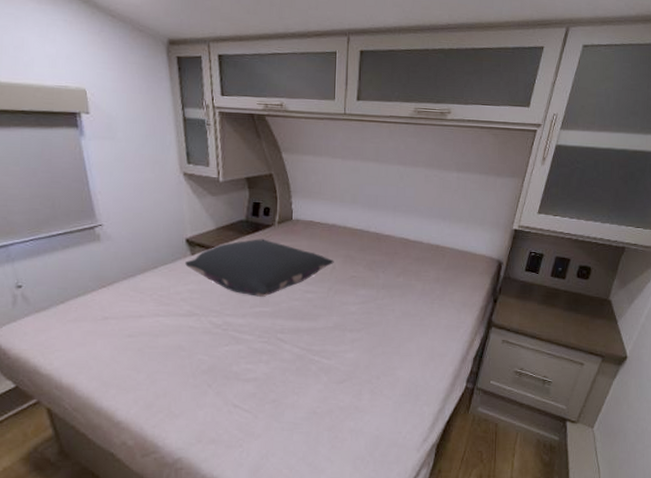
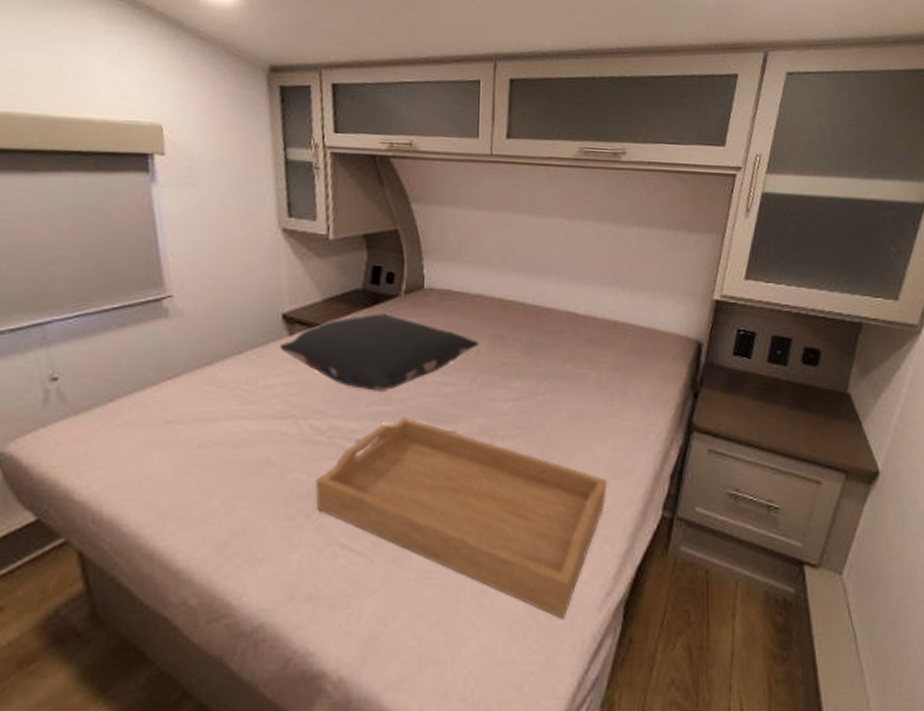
serving tray: none [214,315,428,457] -> present [315,417,608,620]

